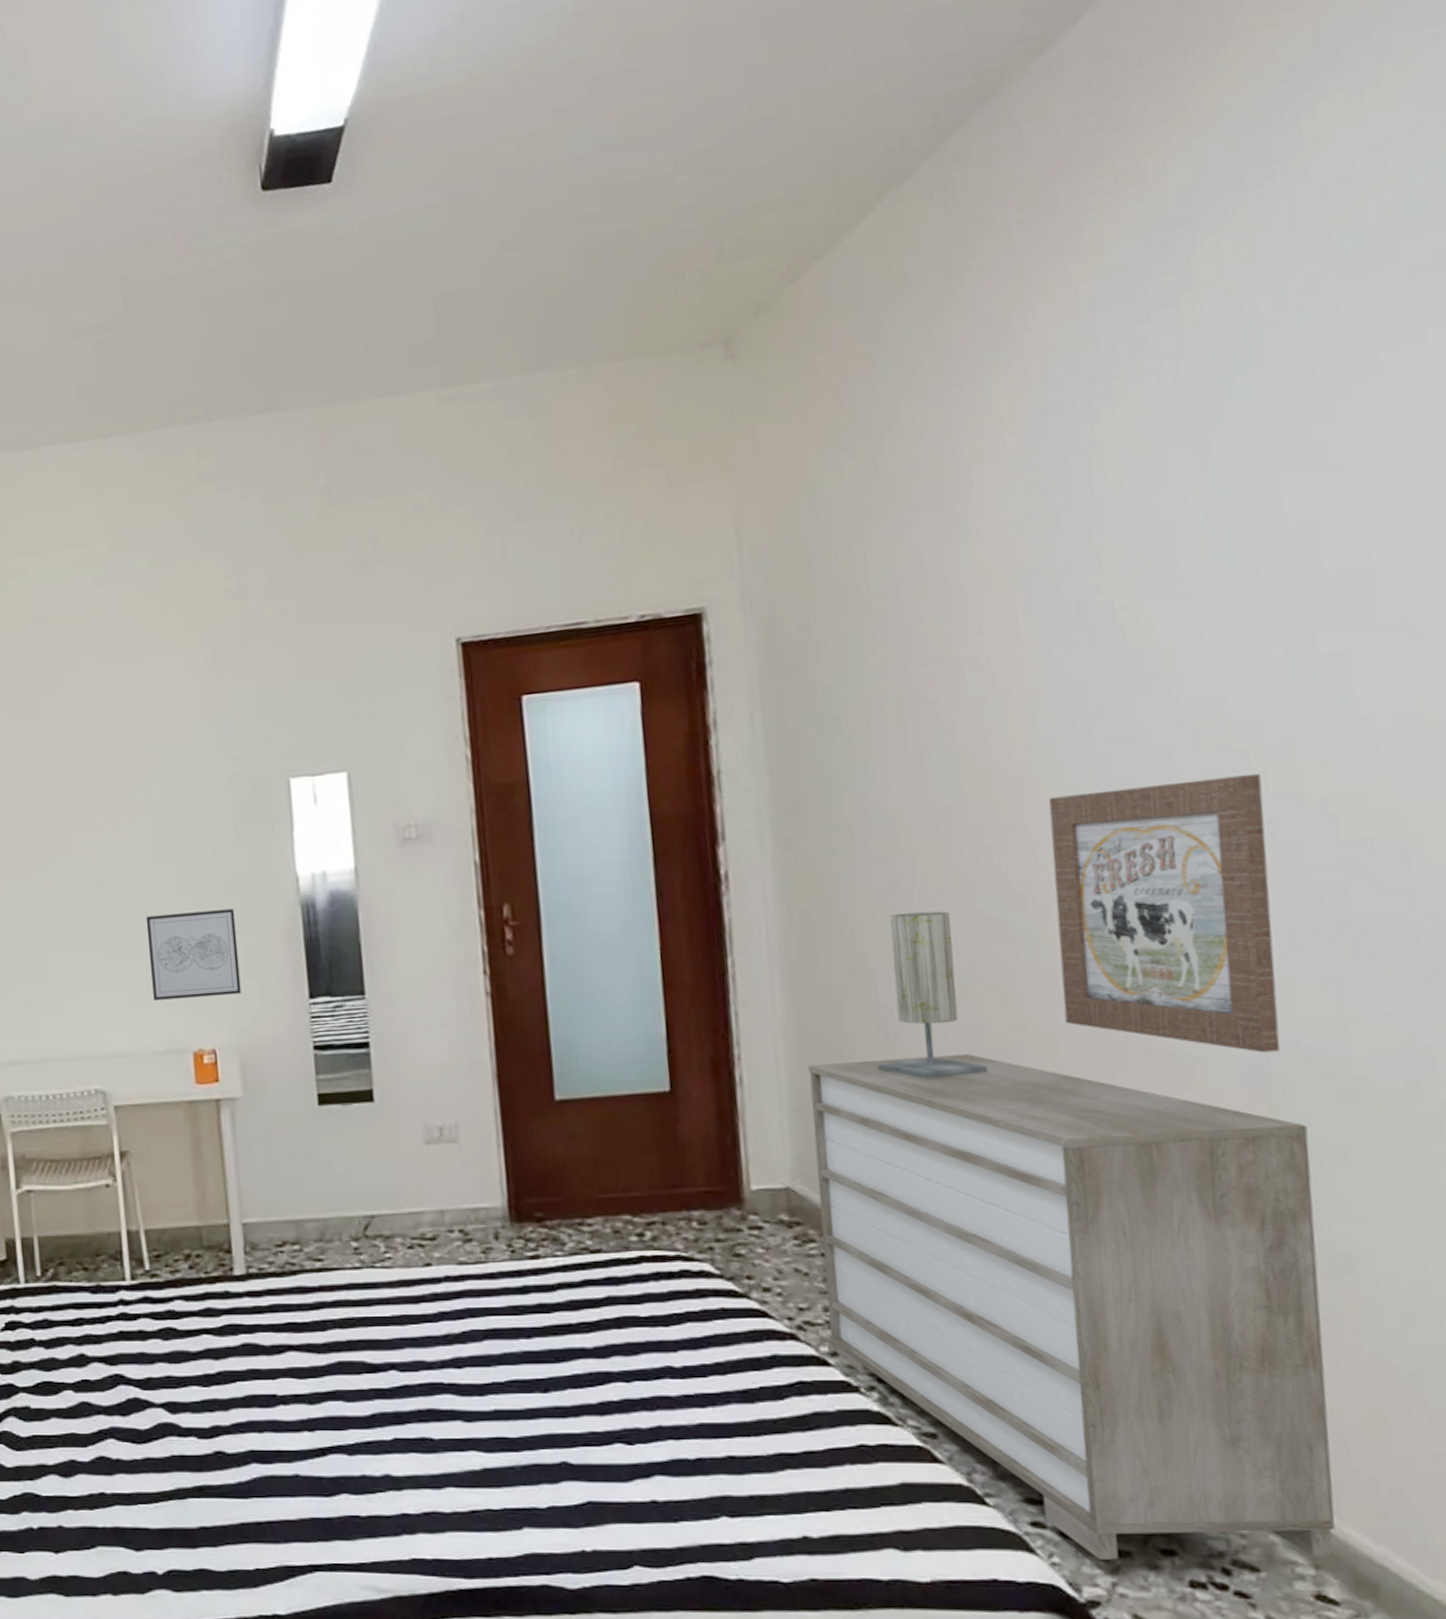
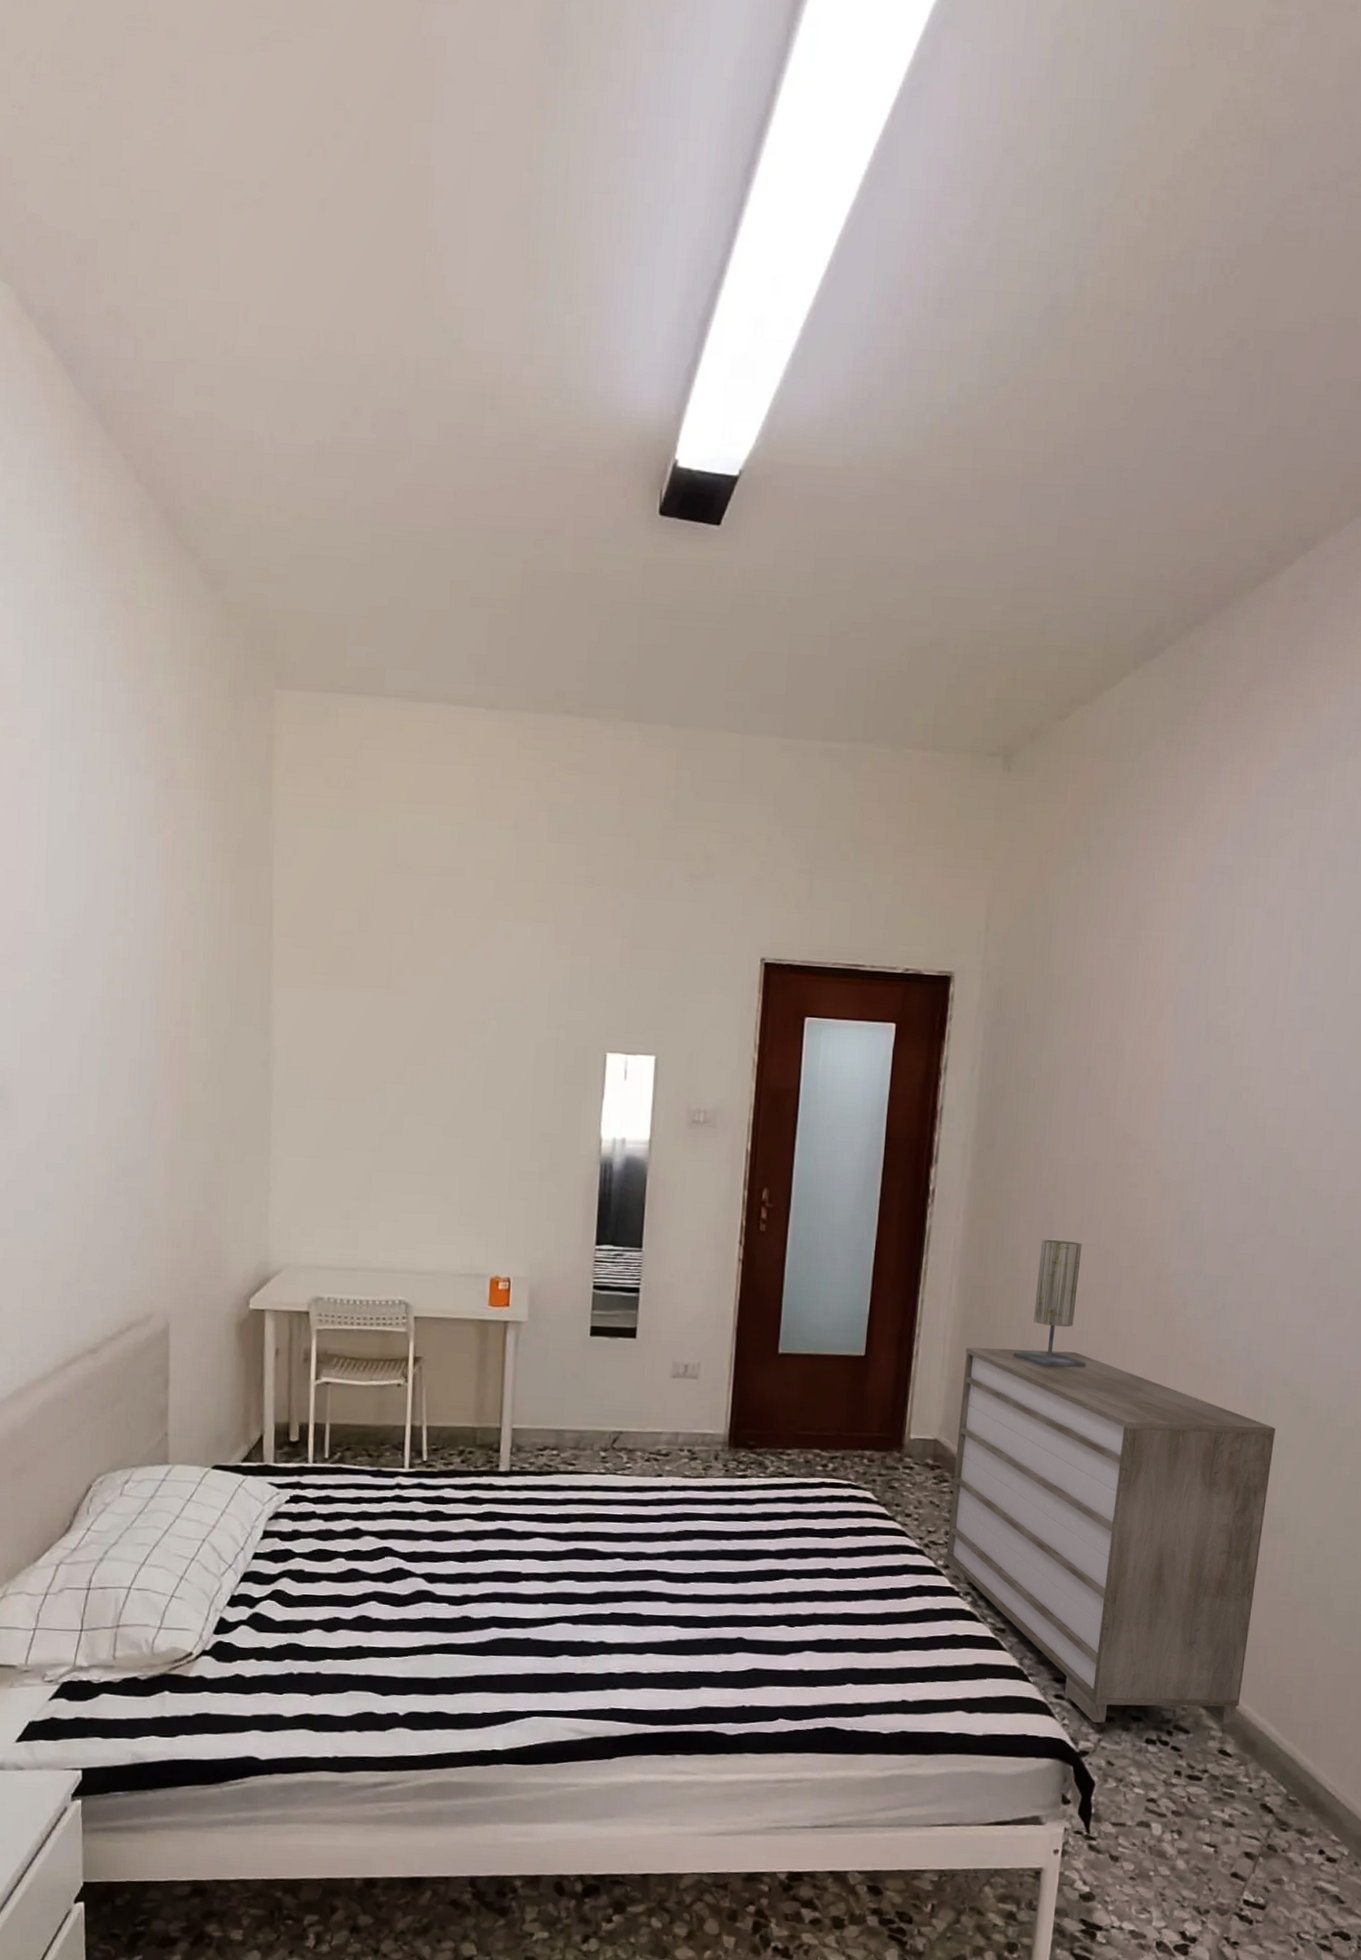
wall art: present [146,909,241,1000] -> none [462,1154,543,1233]
wall art: present [1048,774,1281,1053] -> none [1142,1167,1296,1374]

